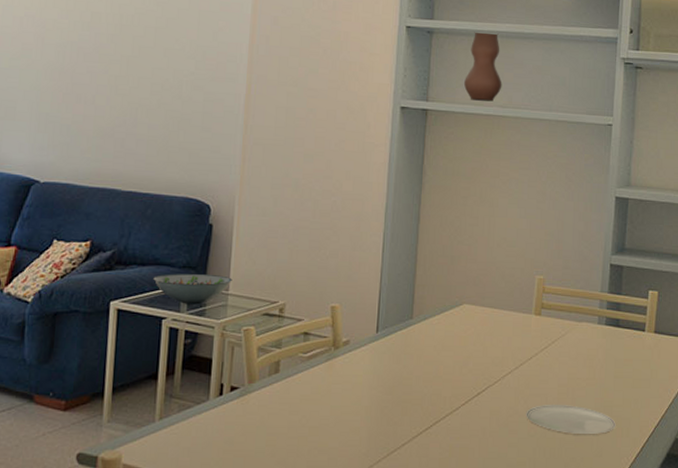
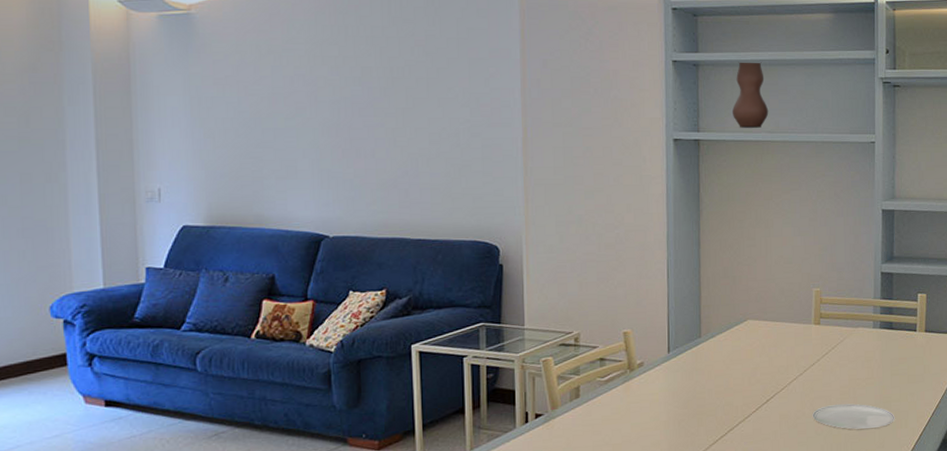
decorative bowl: present [153,273,232,305] -> none [451,311,527,342]

